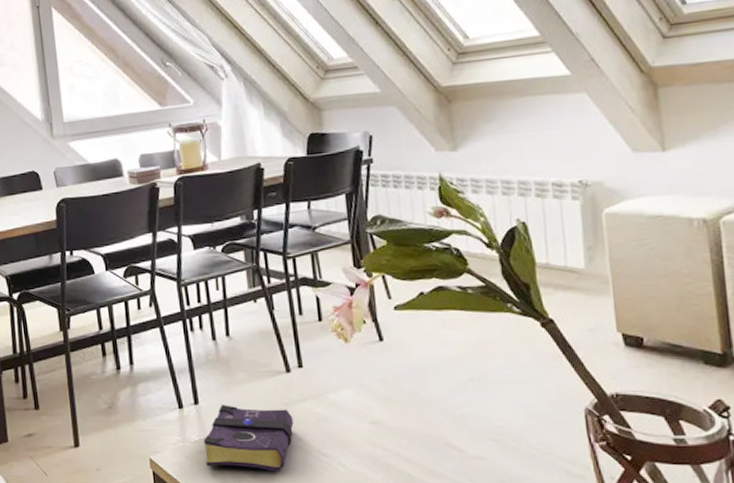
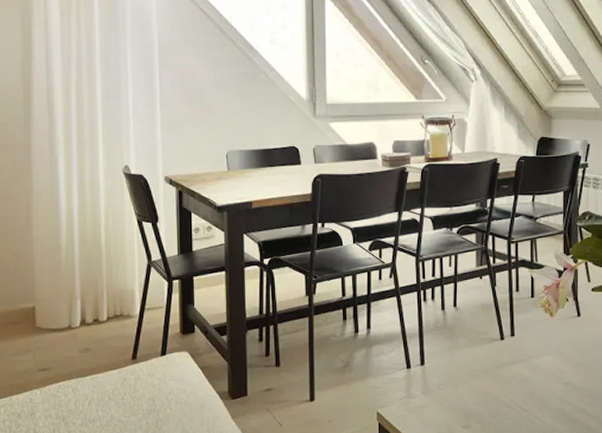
book: present [204,405,294,472] -> none [426,366,502,424]

